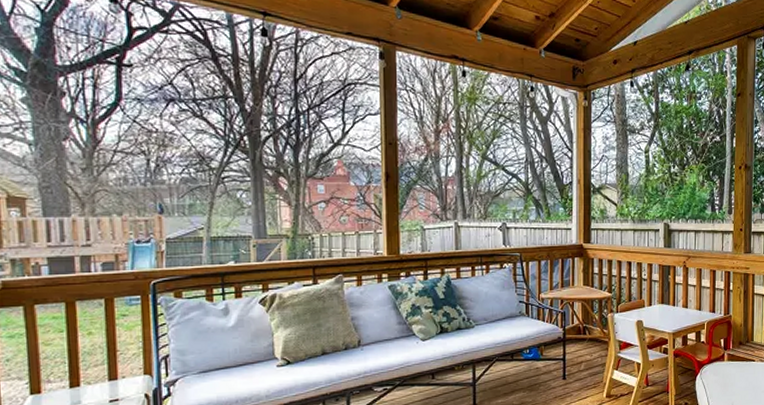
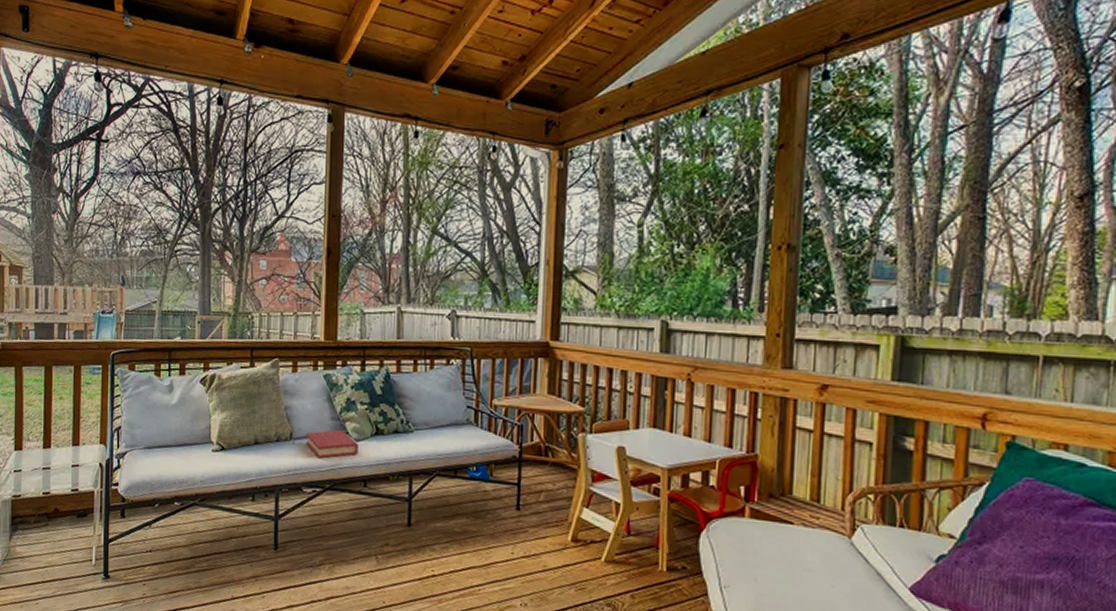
hardback book: none [375,333,425,360] -> present [306,430,359,459]

